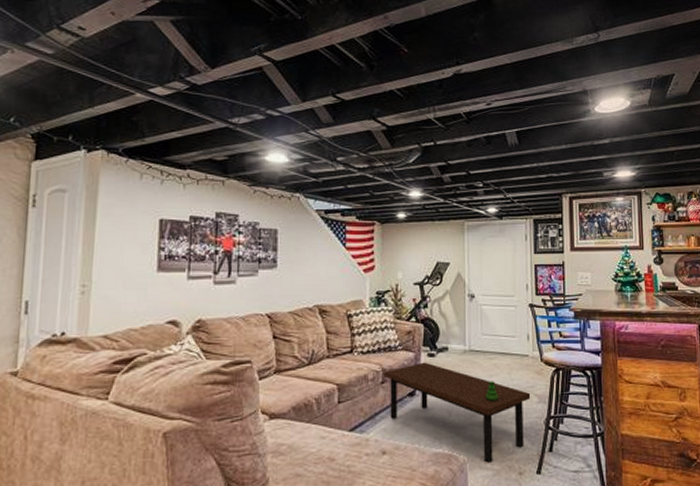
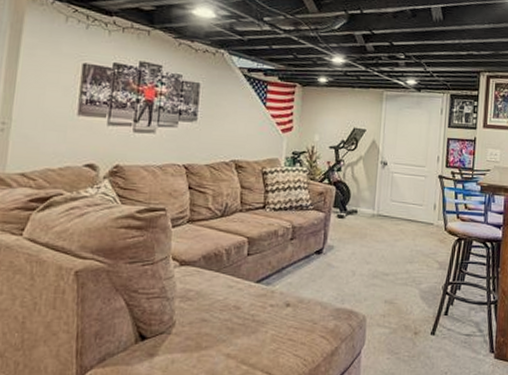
coffee table: present [384,362,531,464] -> none [294,222,432,323]

